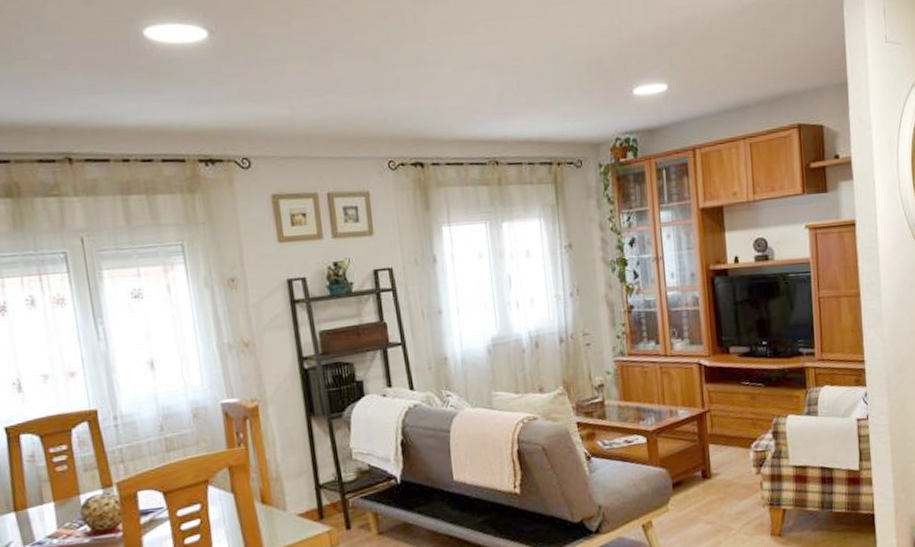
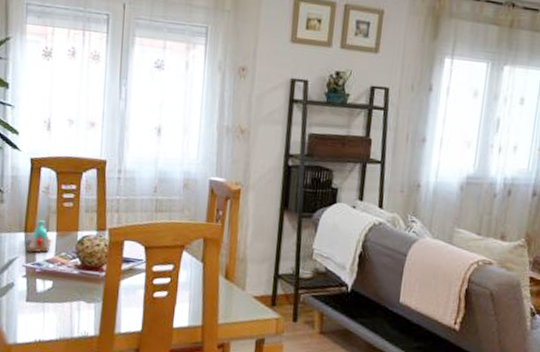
vase: none [22,493,50,533] -> present [28,219,51,253]

